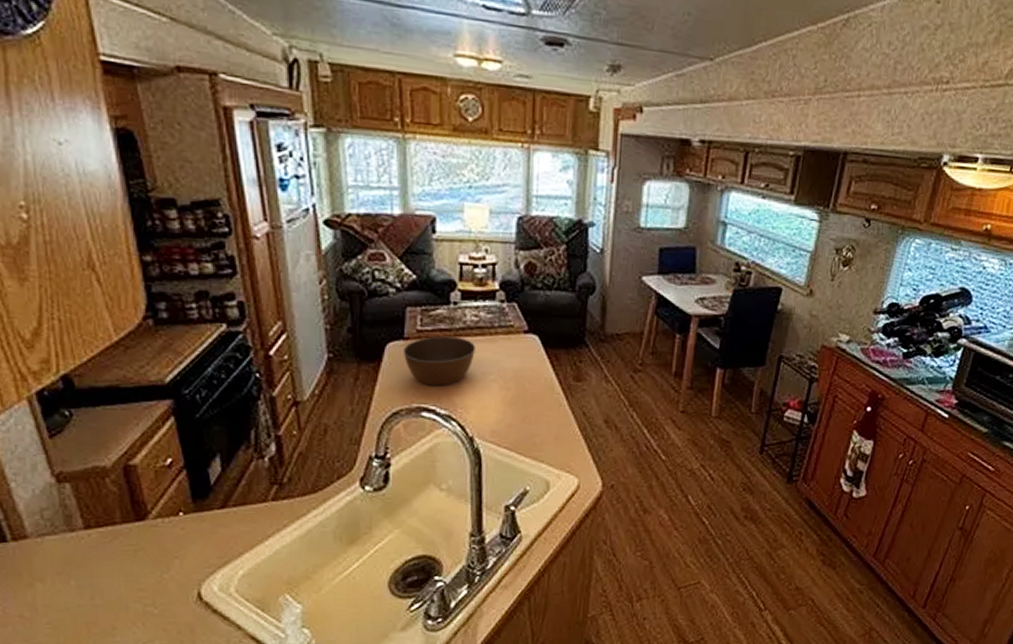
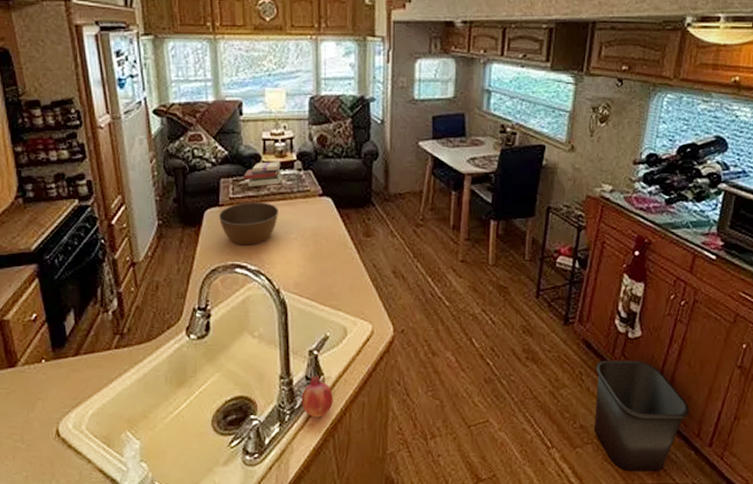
books: none [434,290,483,319] -> present [243,162,284,187]
fruit: none [494,533,531,580] -> present [301,375,333,419]
waste bin: none [810,520,908,634] -> present [594,360,690,472]

